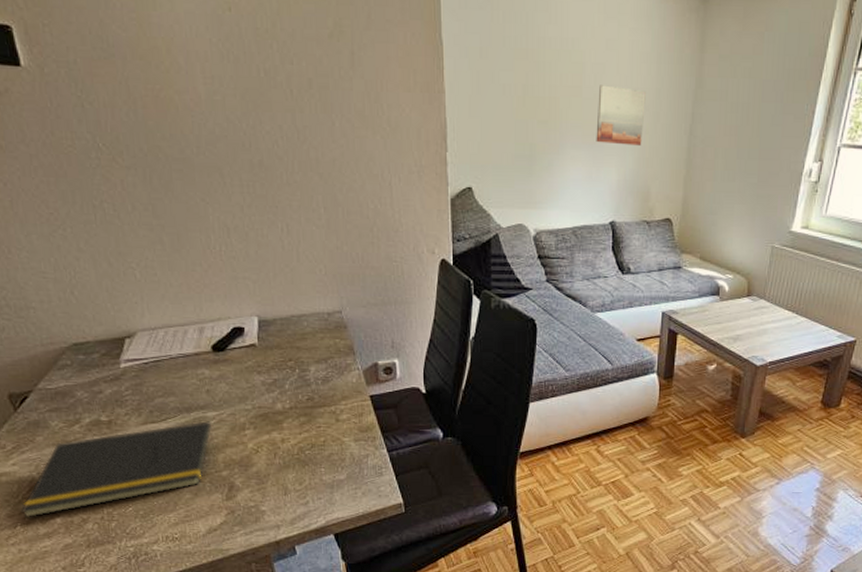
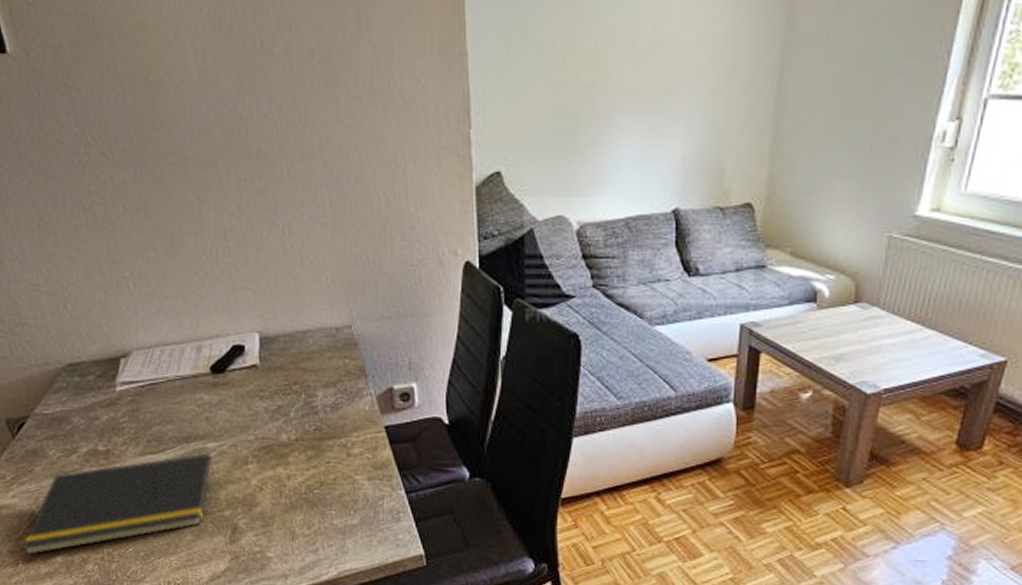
wall art: present [596,85,646,146] -> none [654,33,719,110]

